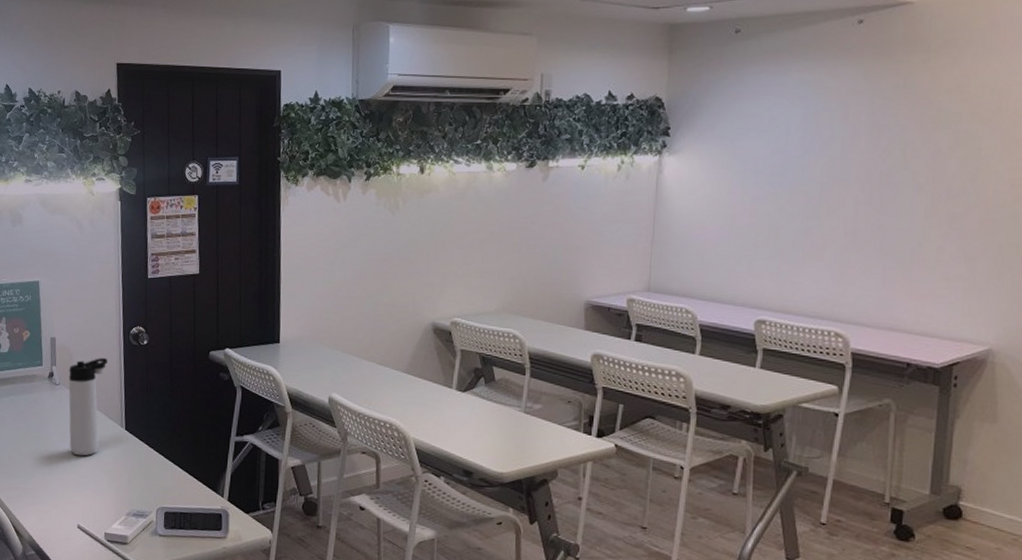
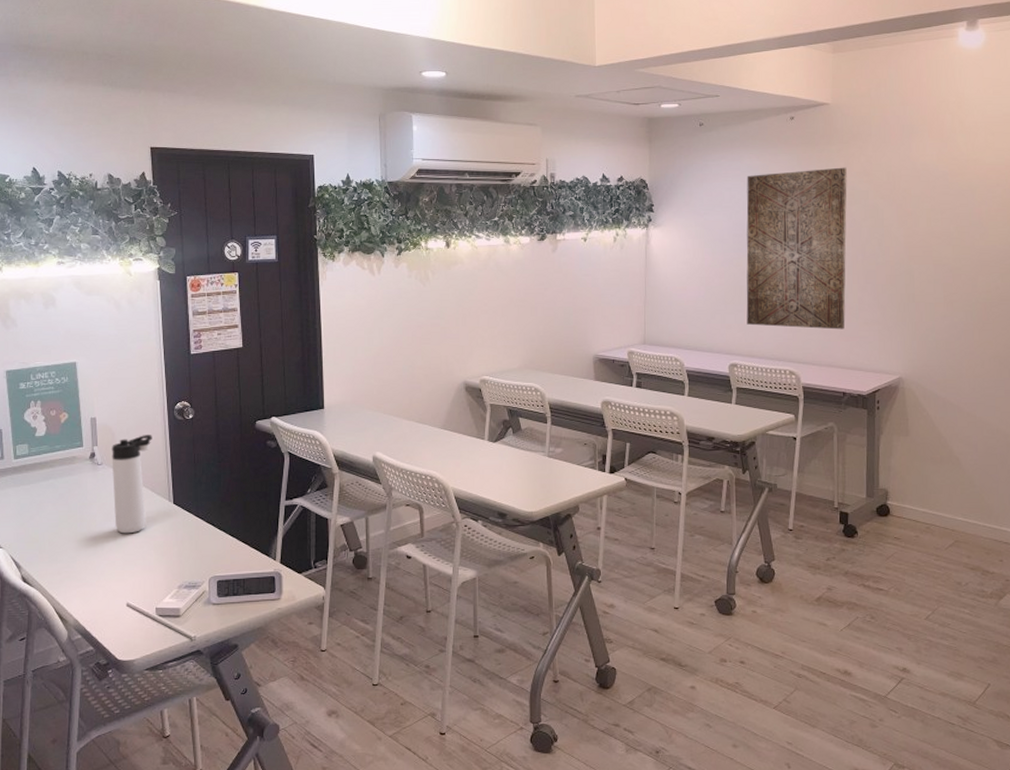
wall art: none [782,82,933,286] -> present [746,167,847,330]

